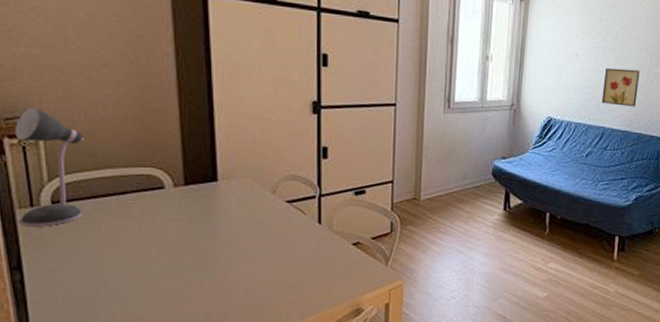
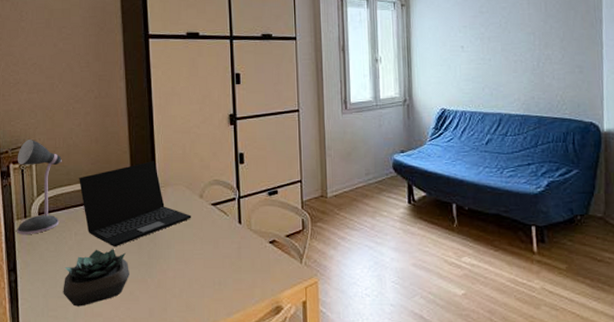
succulent plant: none [91,246,181,310] -> present [63,249,129,307]
laptop: none [109,148,261,245] -> present [79,161,192,248]
wall art: present [601,67,640,107] -> none [493,54,532,91]

